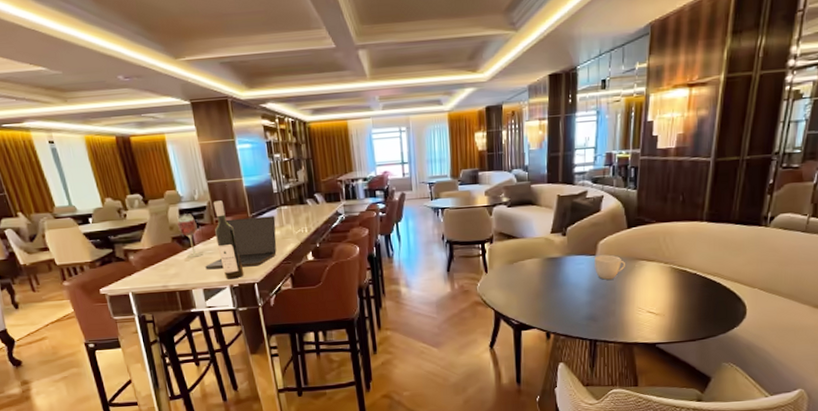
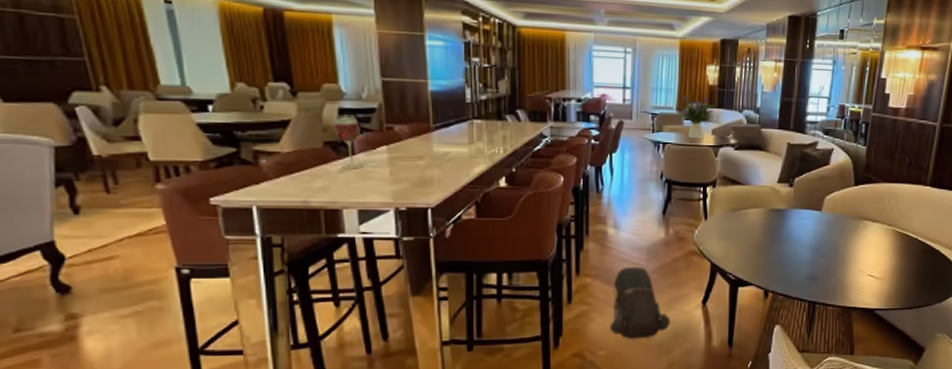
laptop: present [205,216,277,270] -> none [364,127,464,188]
bottle: present [213,200,244,279] -> none [382,103,416,201]
backpack: none [410,318,463,381] -> present [610,266,671,339]
flower arrangement: none [450,161,487,202] -> present [676,93,717,139]
cup: present [594,255,626,280] -> none [819,211,851,238]

